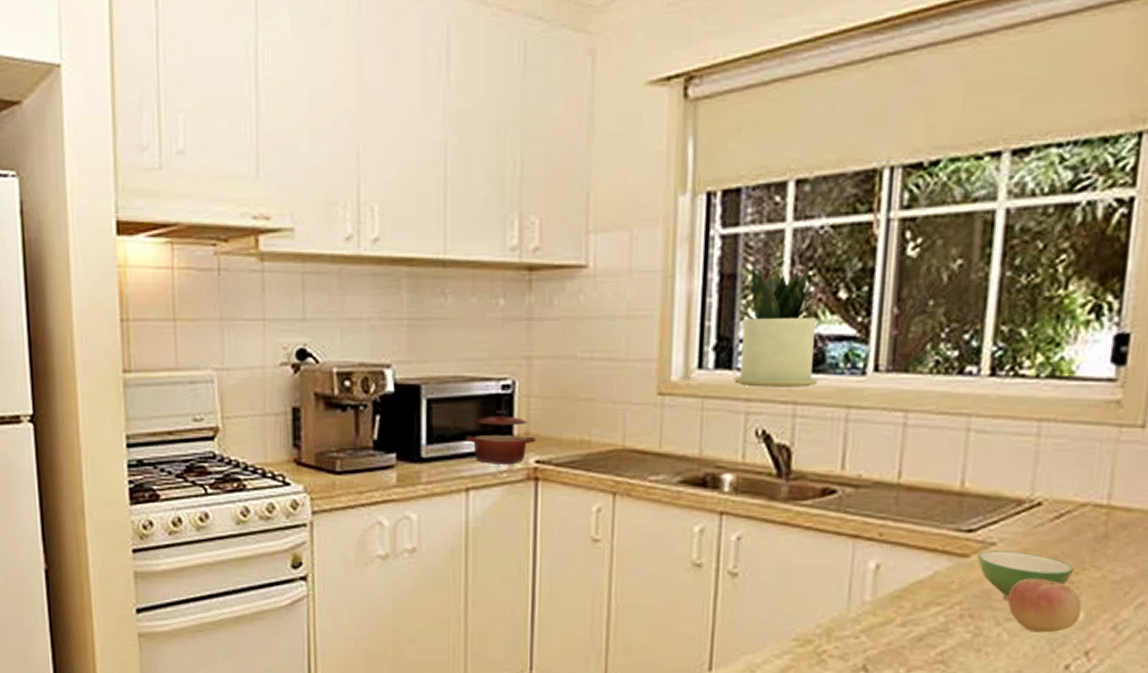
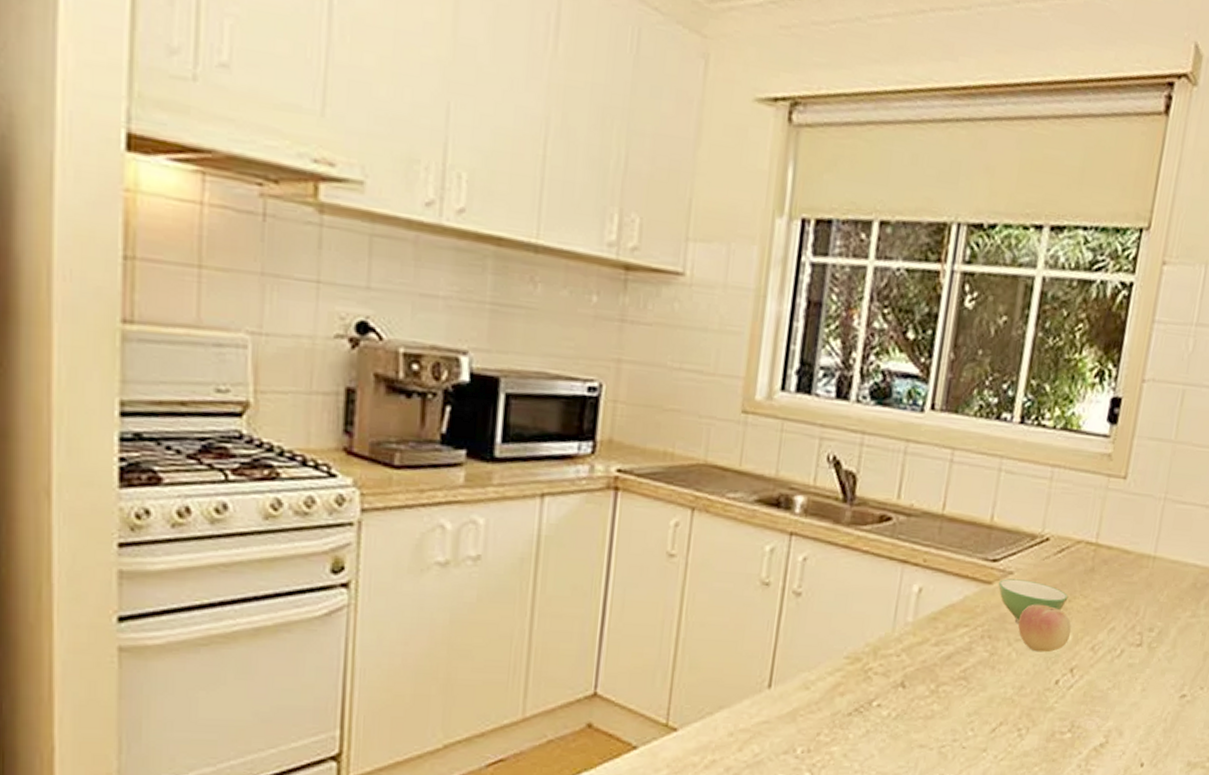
saucepan: present [464,411,536,465] -> none [544,413,619,472]
planter: present [732,265,820,387] -> none [810,299,892,419]

